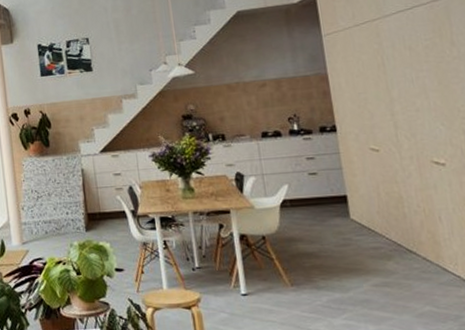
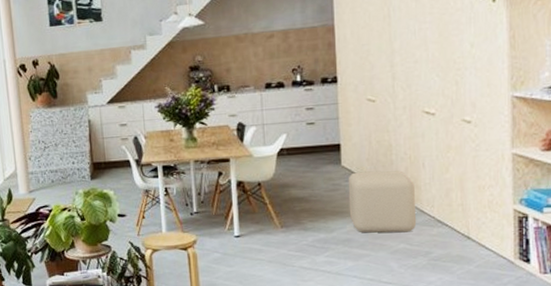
cube: none [359,224,441,294] -> present [348,170,417,233]

